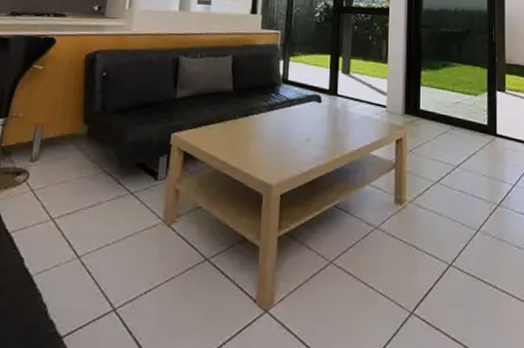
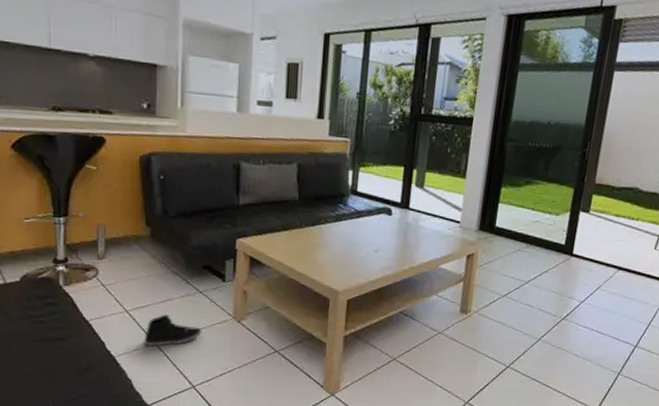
sneaker: none [66,221,130,260] -> present [144,314,202,347]

